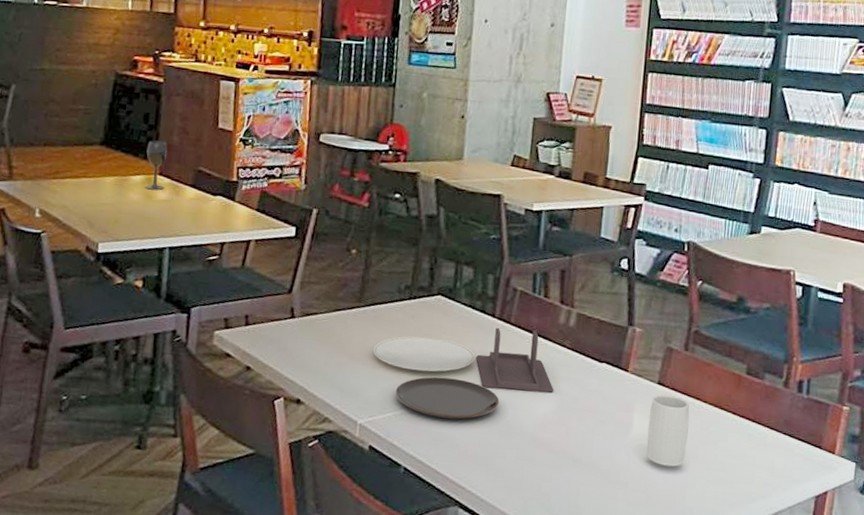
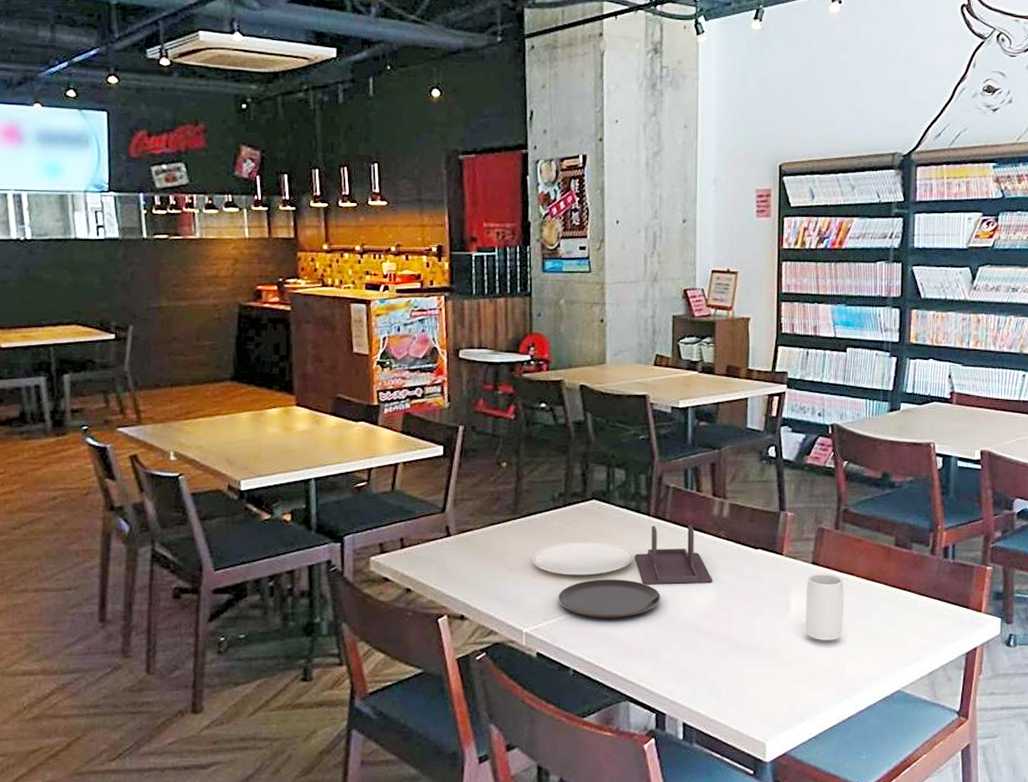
wine glass: present [145,140,168,191] -> none [281,371,303,422]

